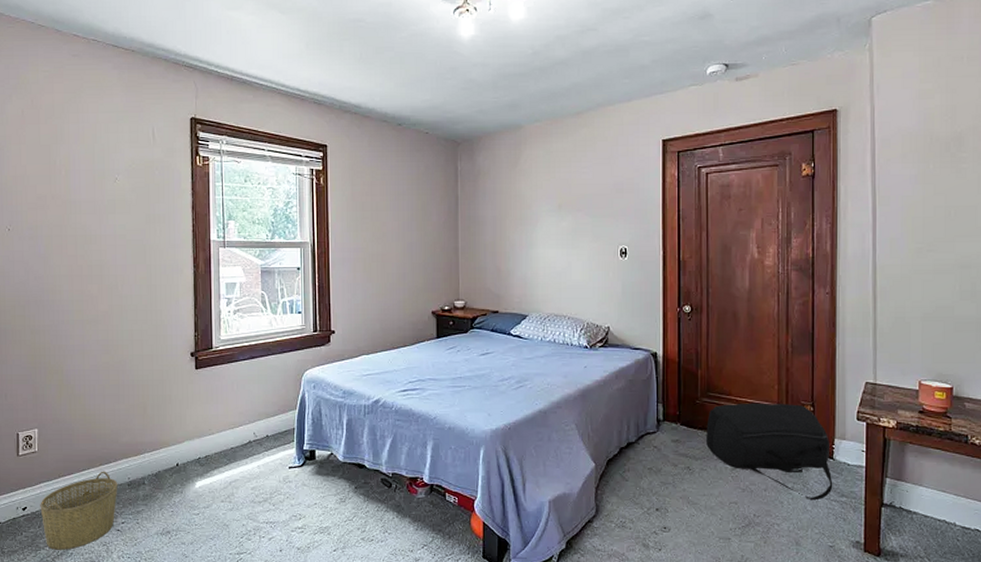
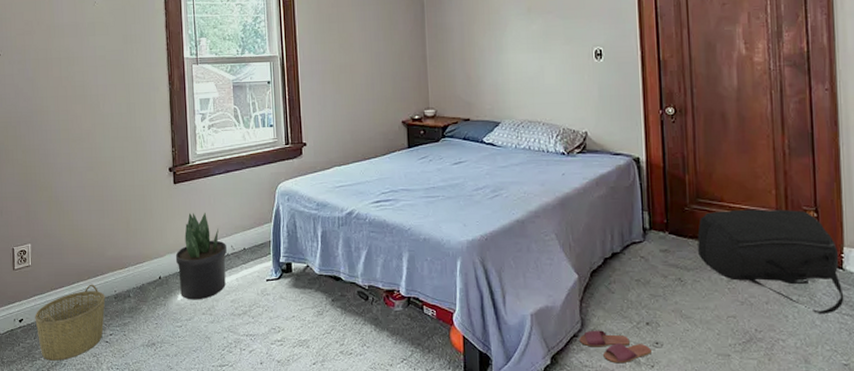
planter: none [194,399,249,488] -> present [175,213,227,300]
slippers: none [593,516,659,547] -> present [579,330,651,364]

